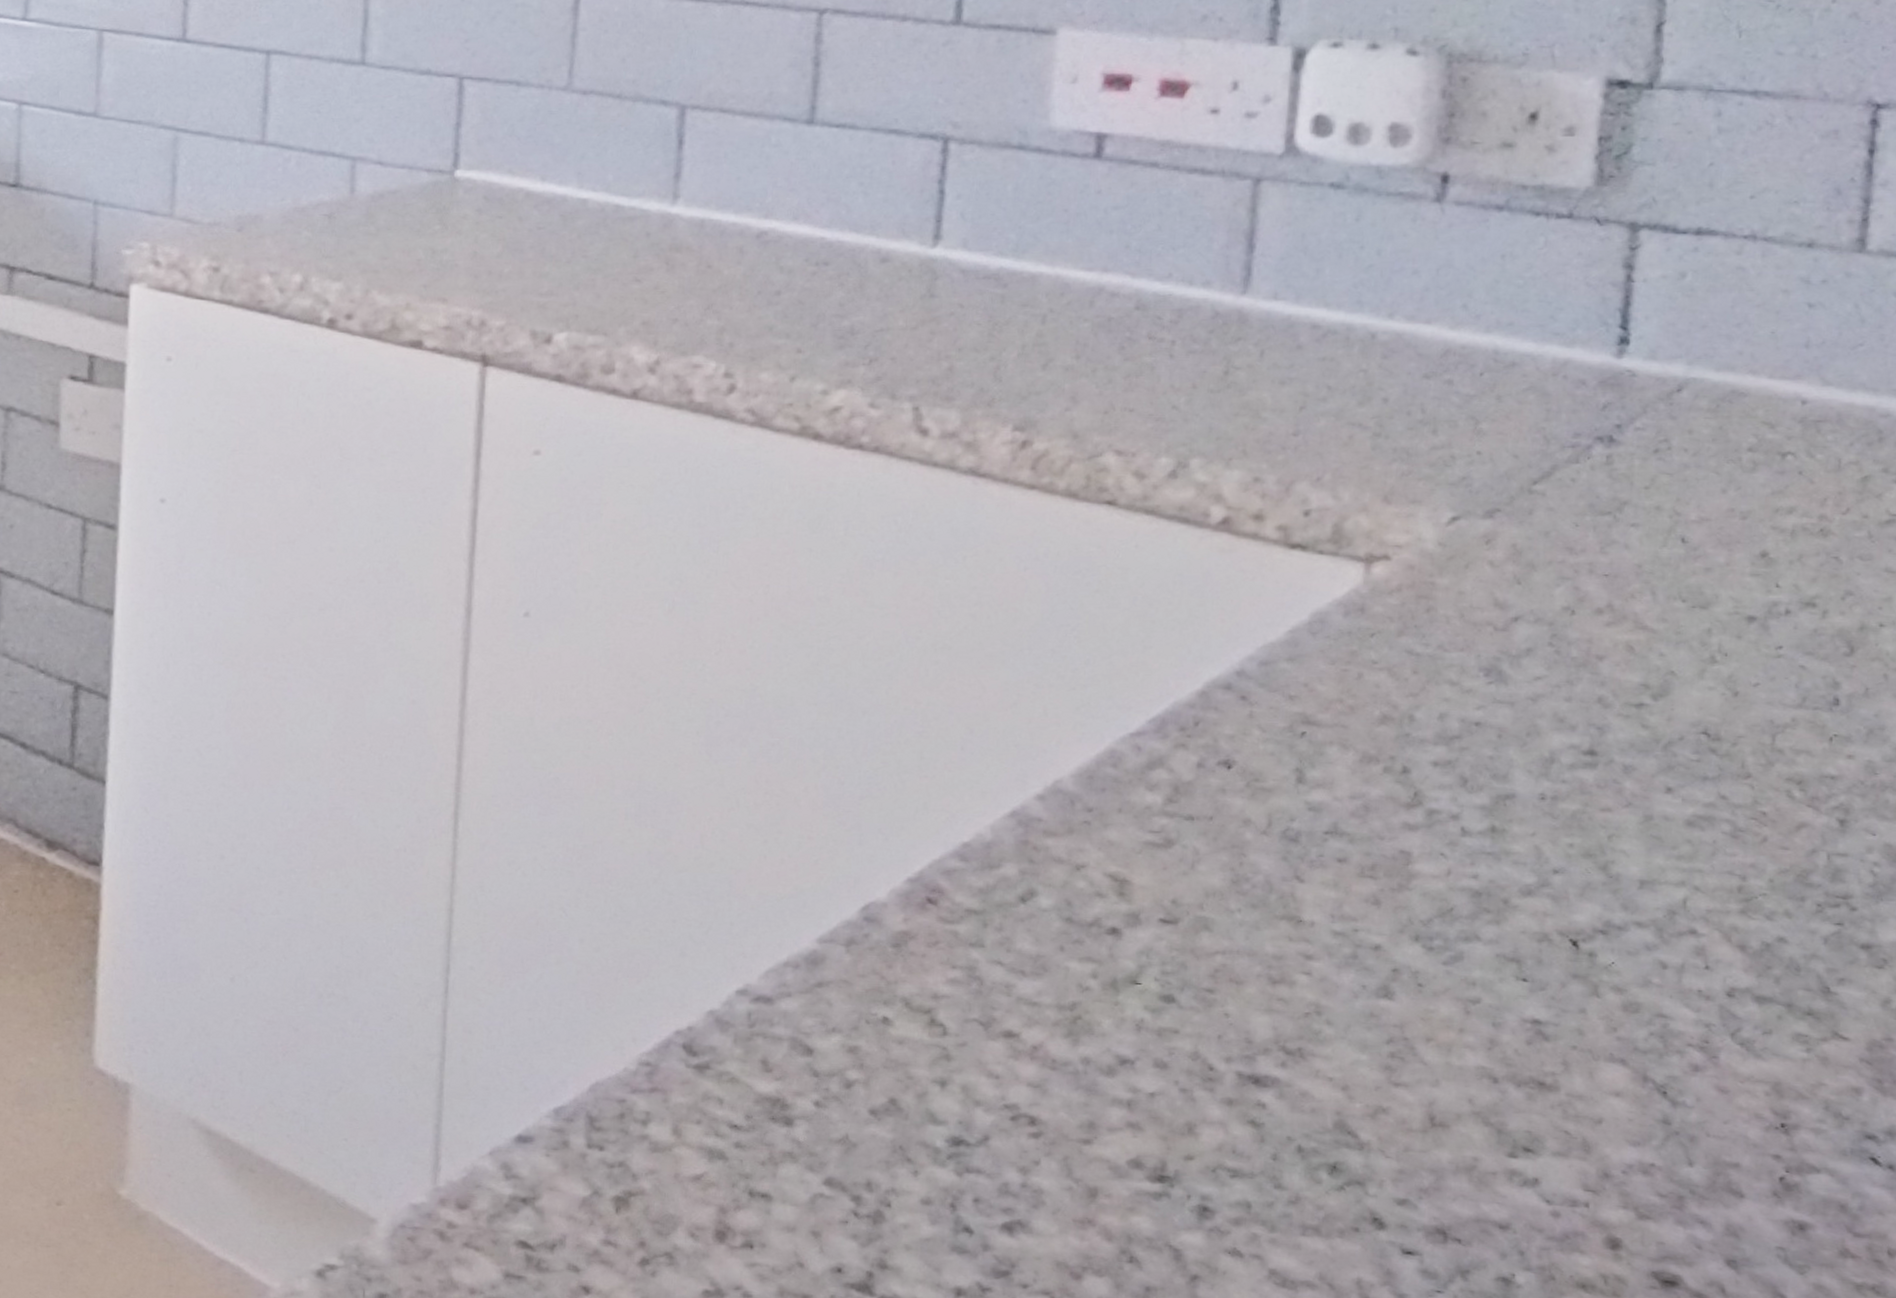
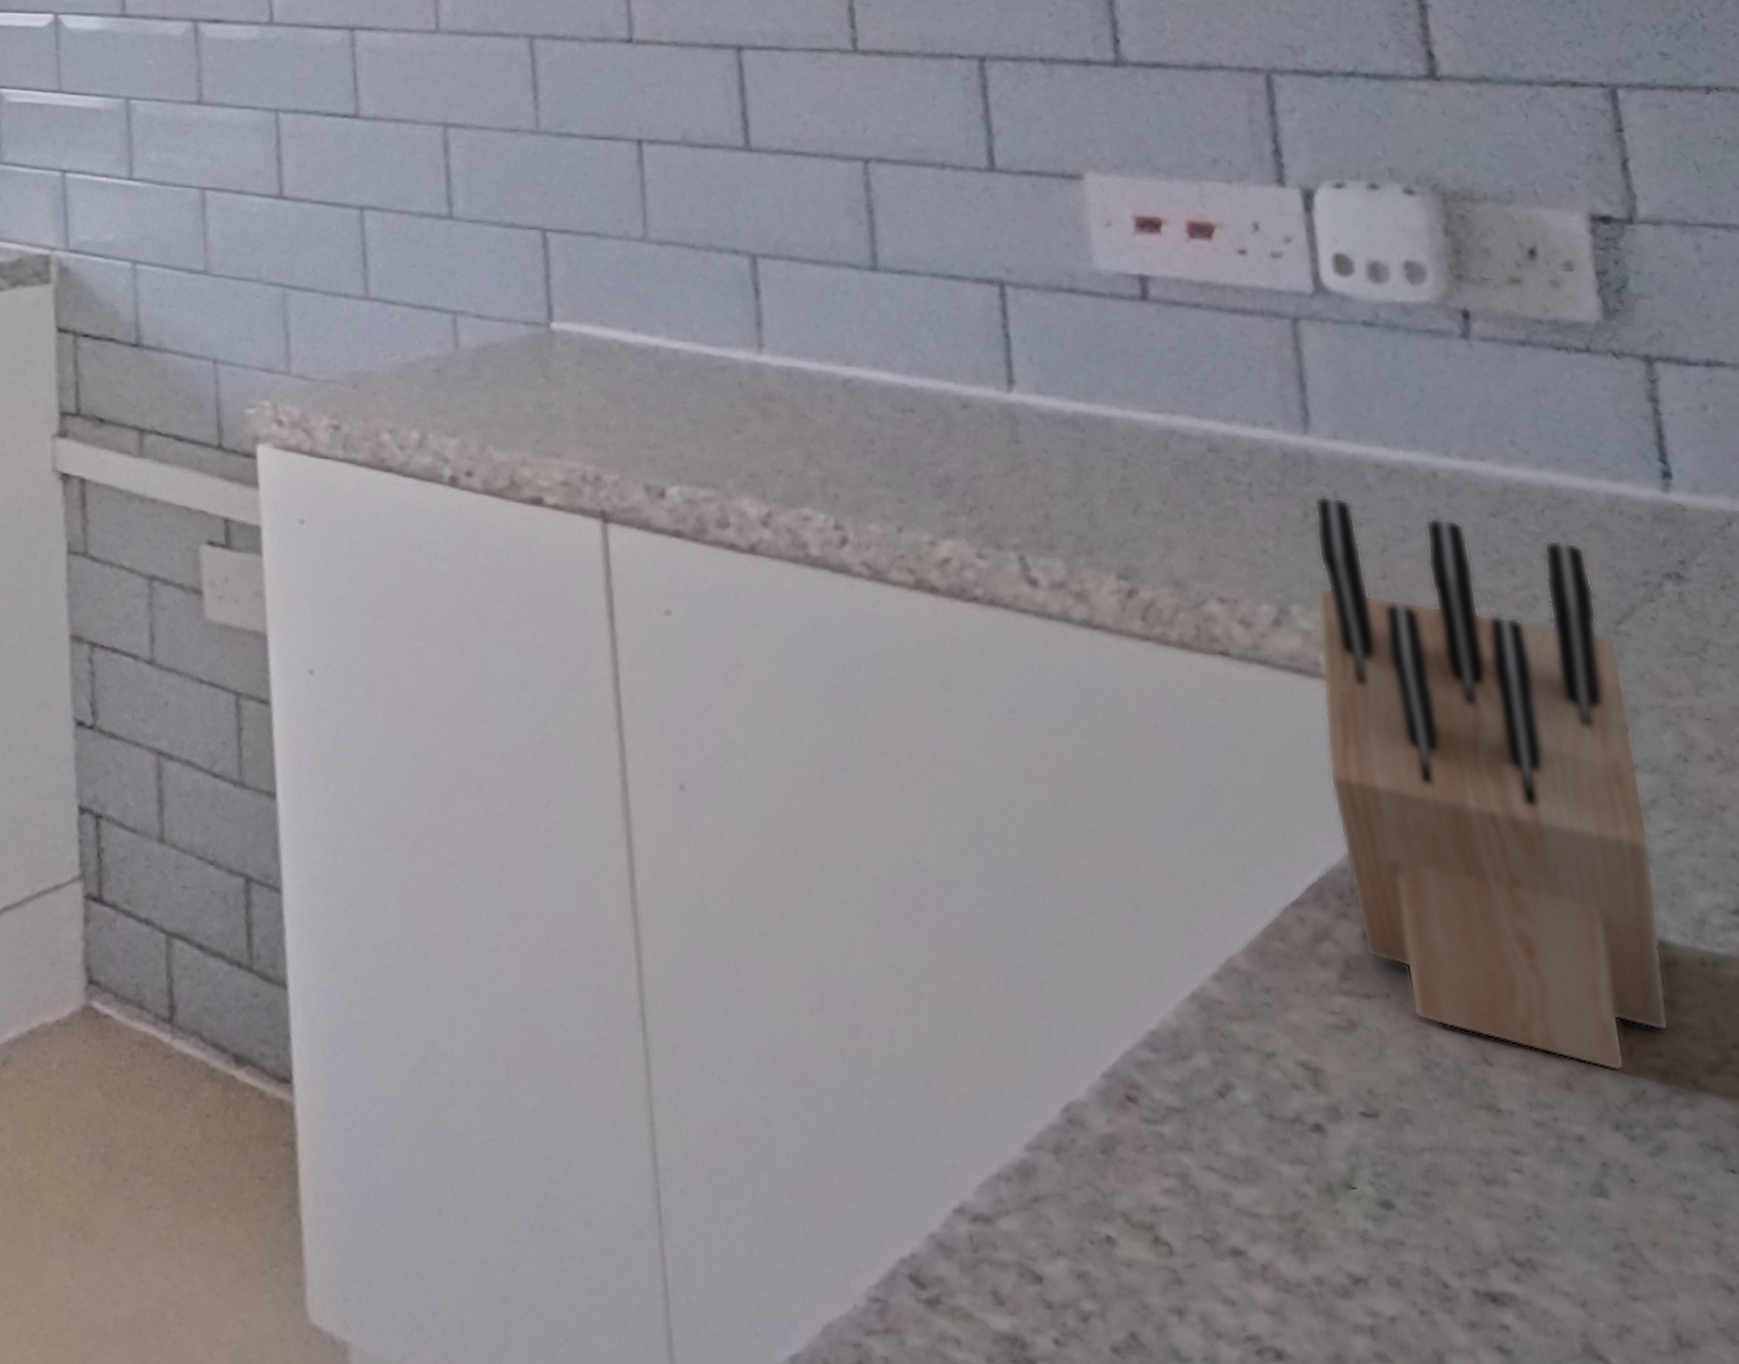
knife block: none [1195,354,1528,891] -> present [1314,496,1670,1073]

